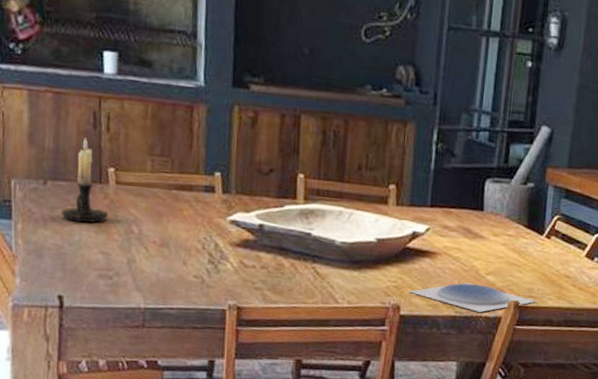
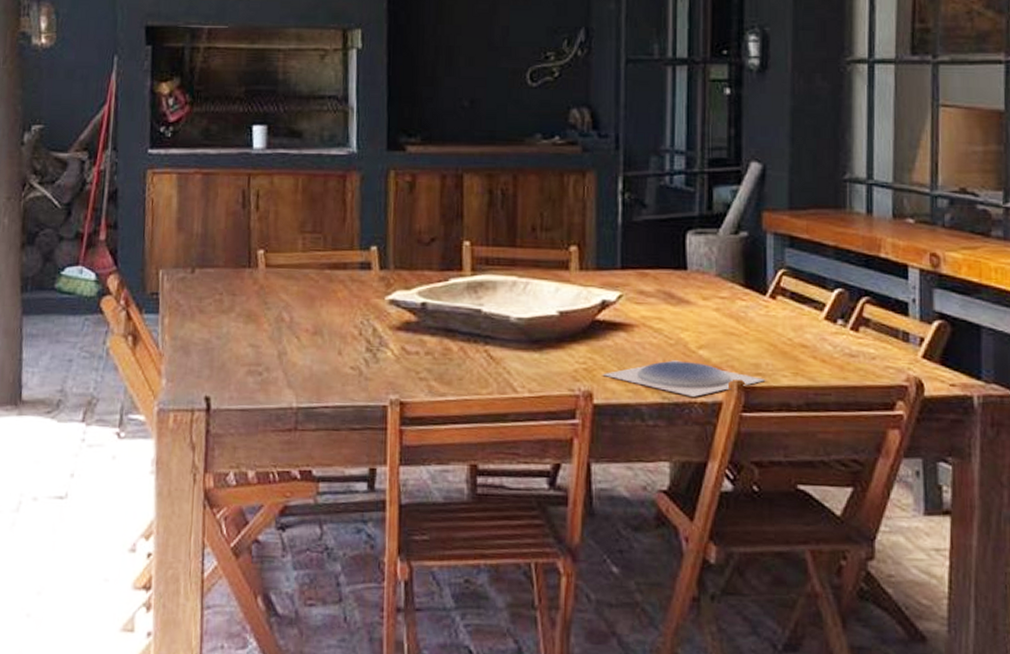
candle holder: present [61,137,109,223] -> none [209,219,258,313]

